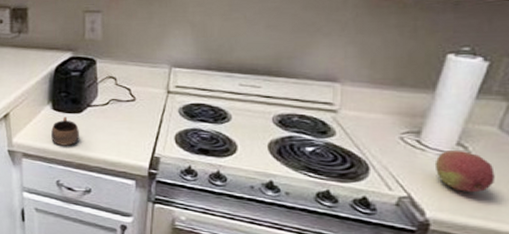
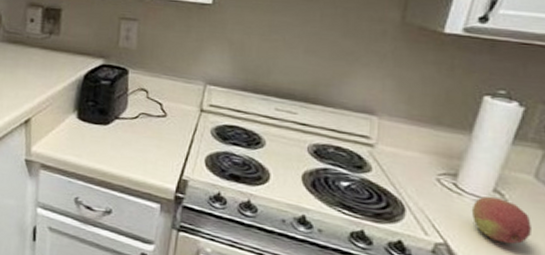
cup: present [51,117,79,146] -> none [73,128,104,160]

